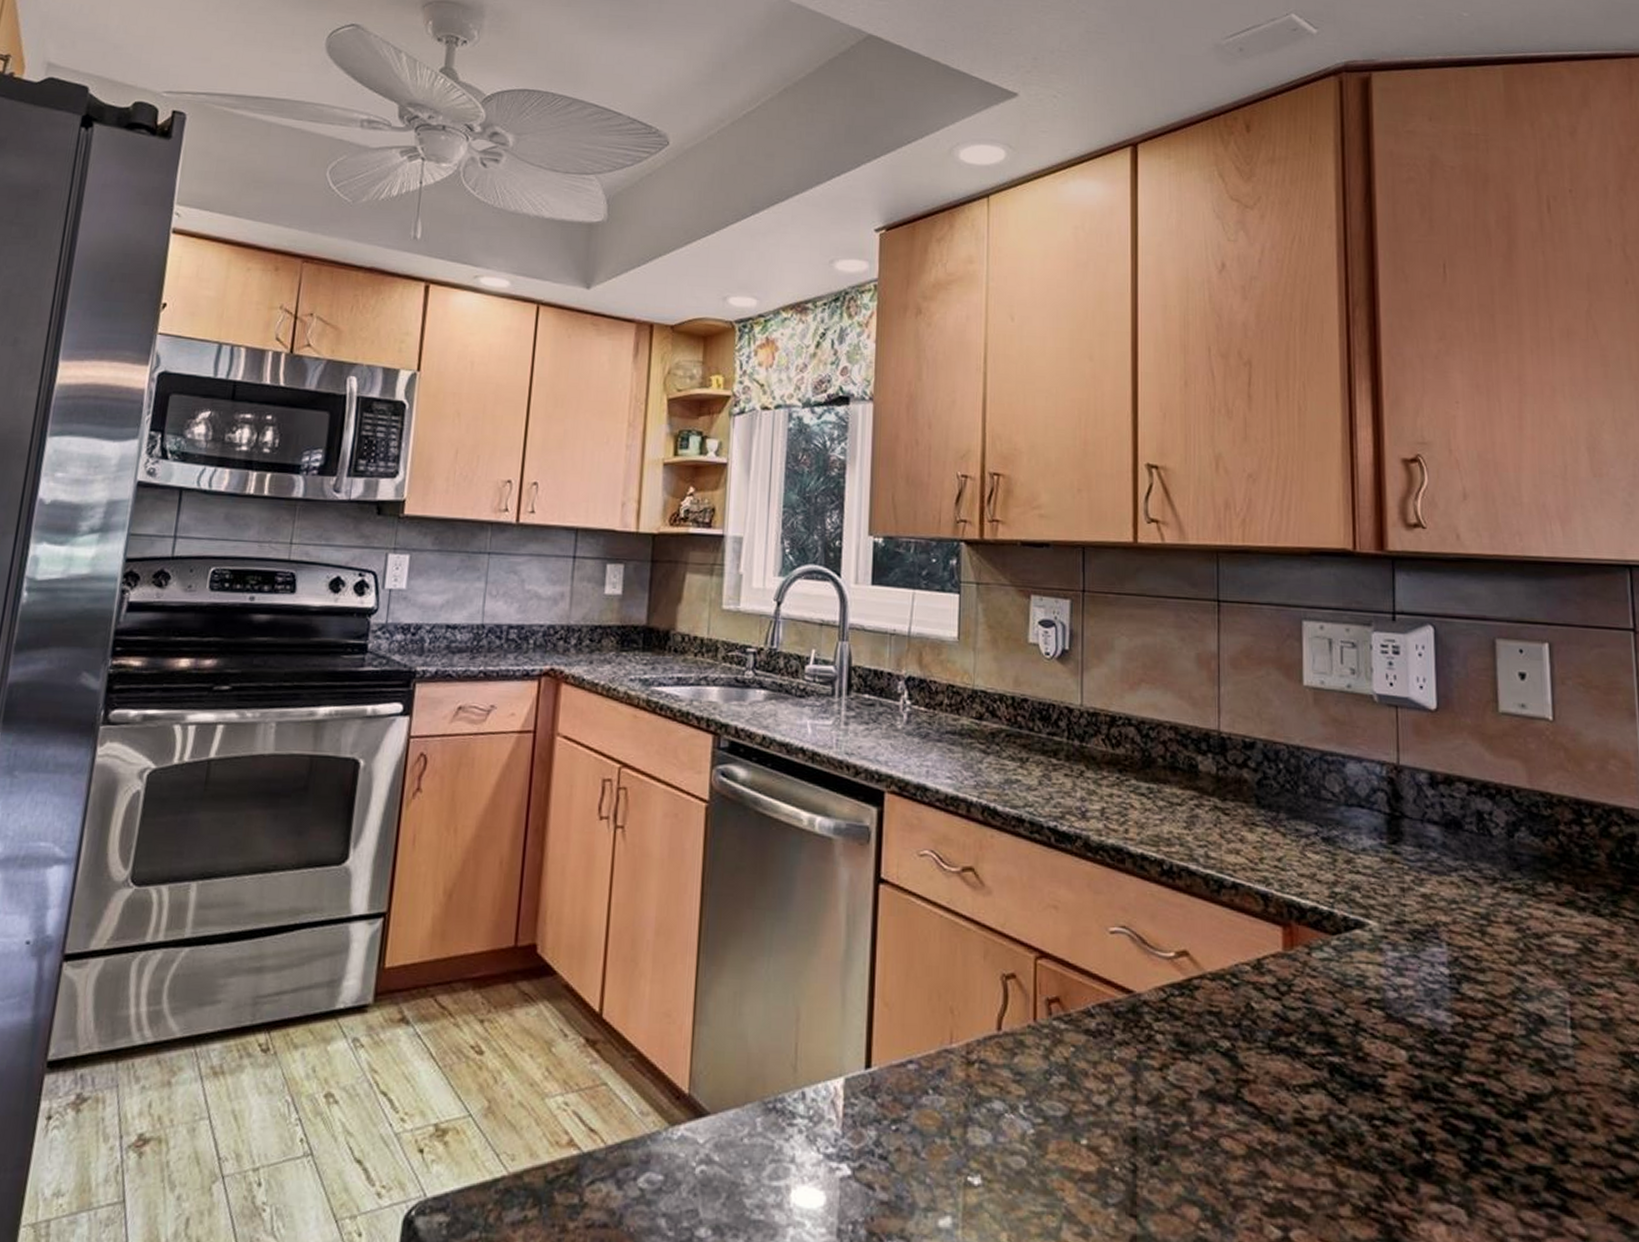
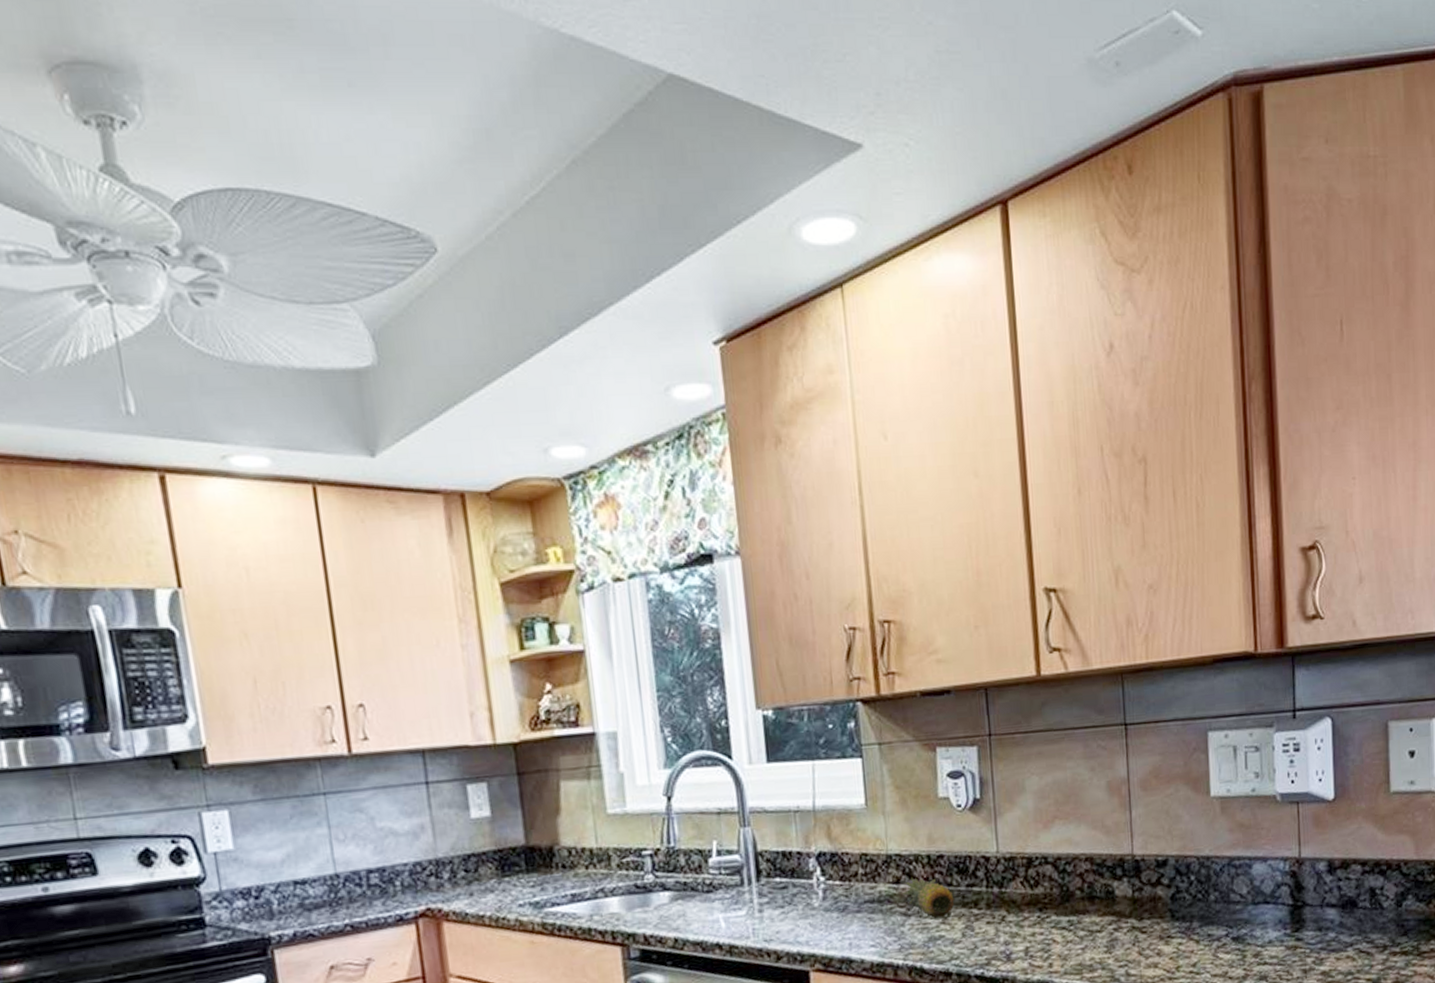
fruit: none [984,716,1034,761] -> present [903,878,955,918]

